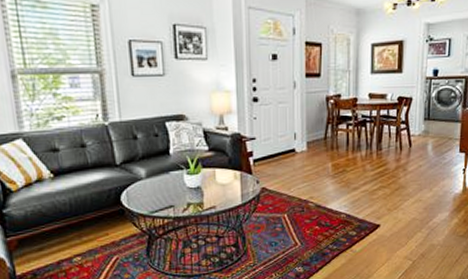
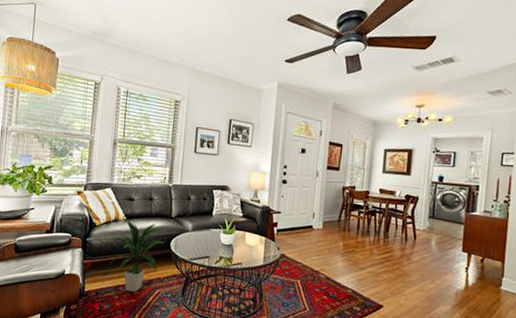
indoor plant: none [34,176,111,265] -> present [108,219,164,293]

